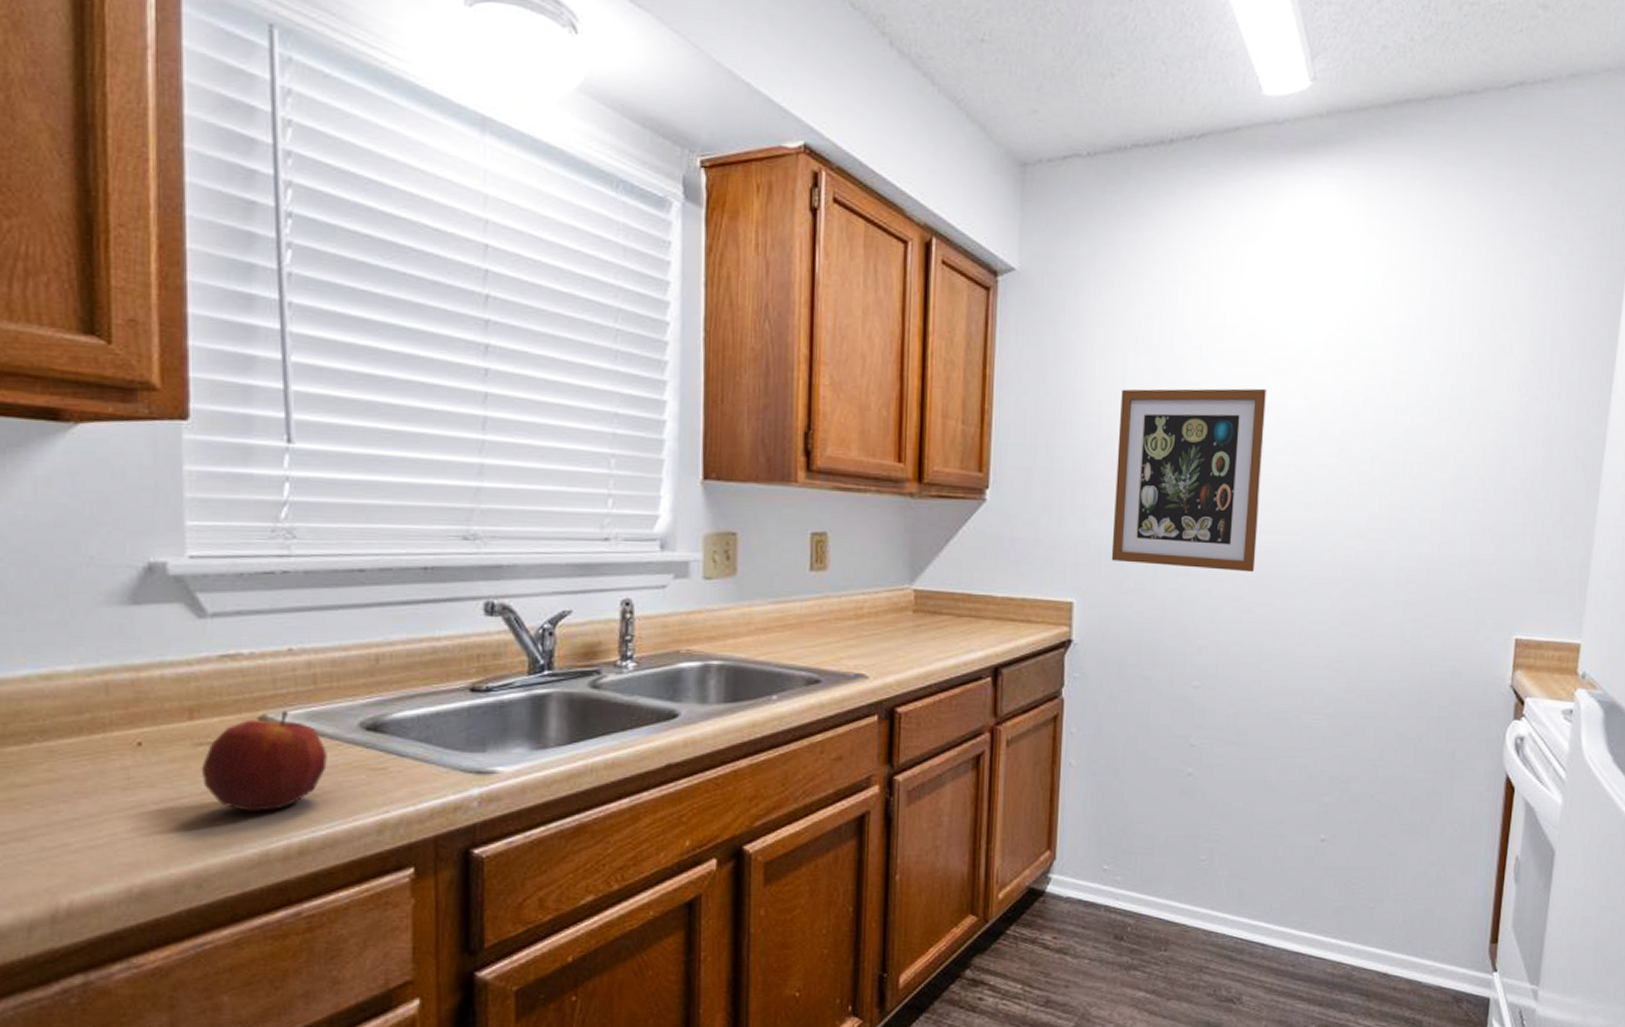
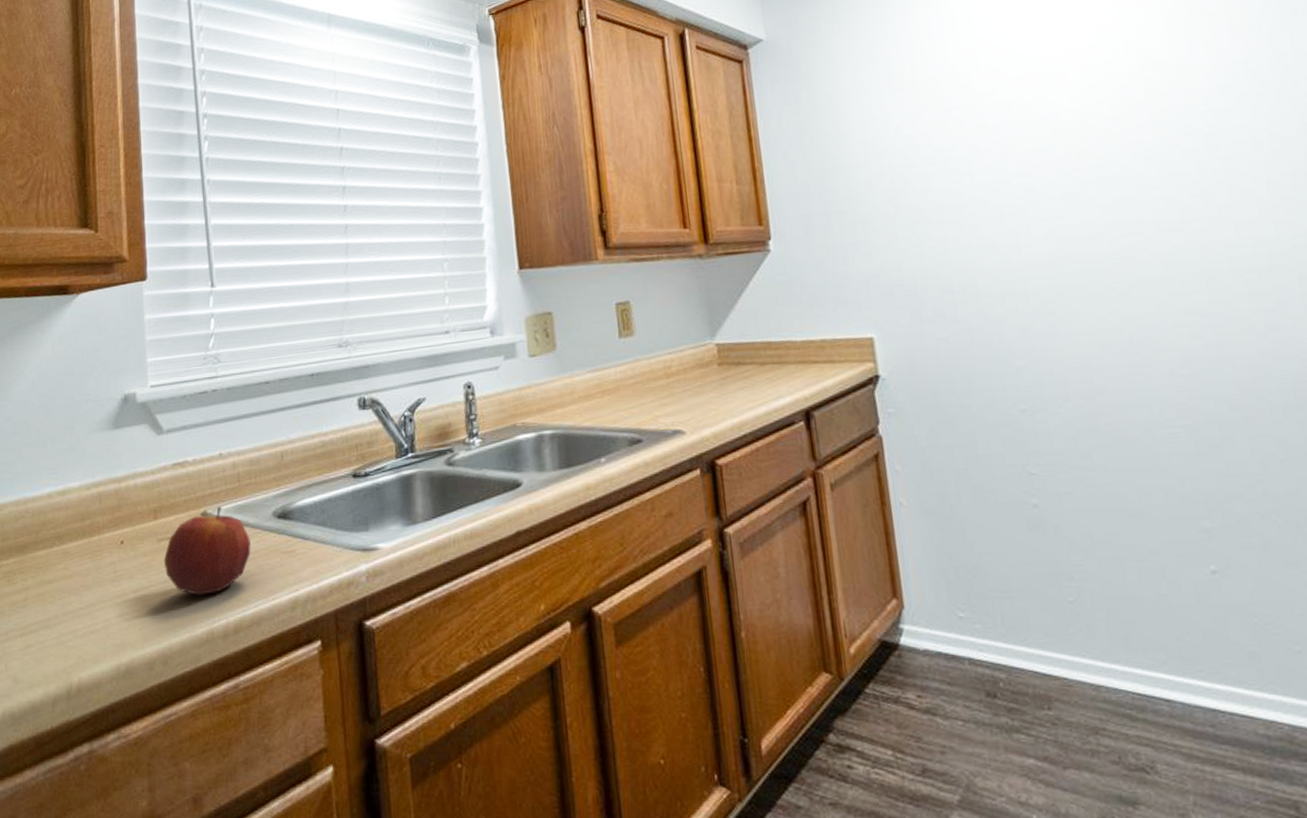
wall art: present [1111,388,1268,573] -> none [884,100,1062,292]

